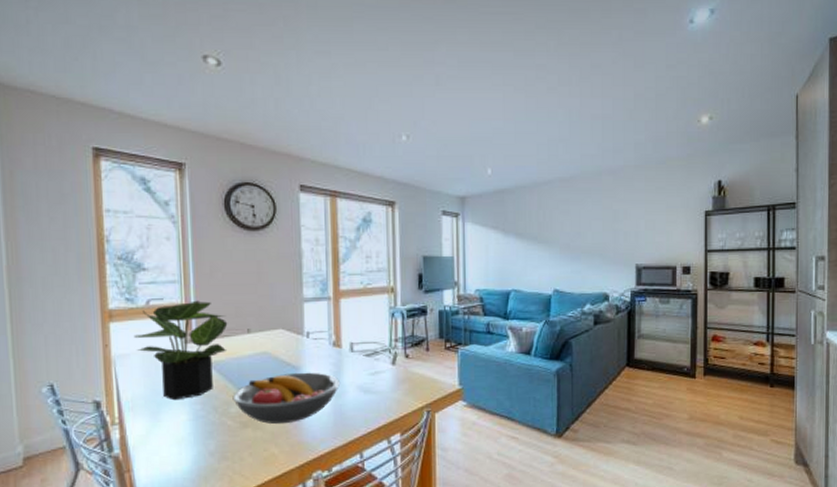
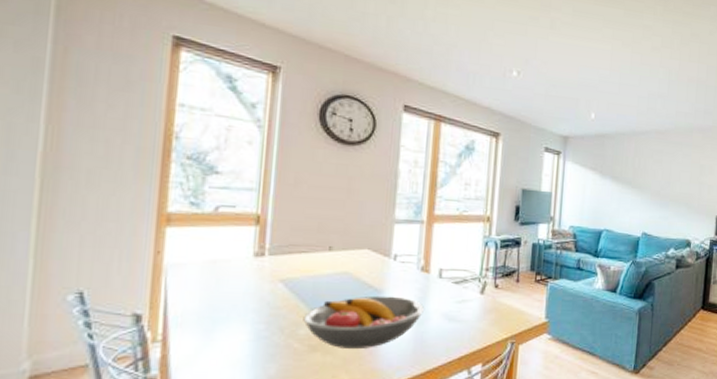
potted plant: present [134,300,228,401] -> none [194,211,308,318]

